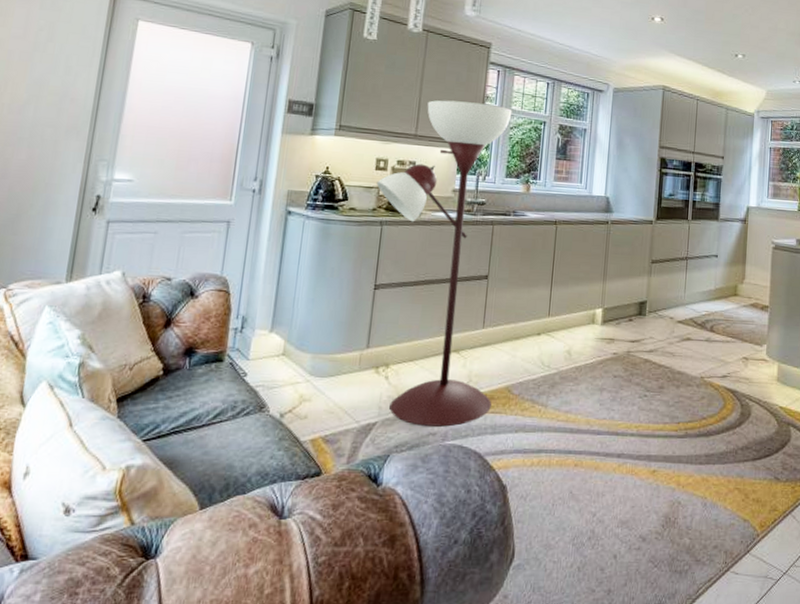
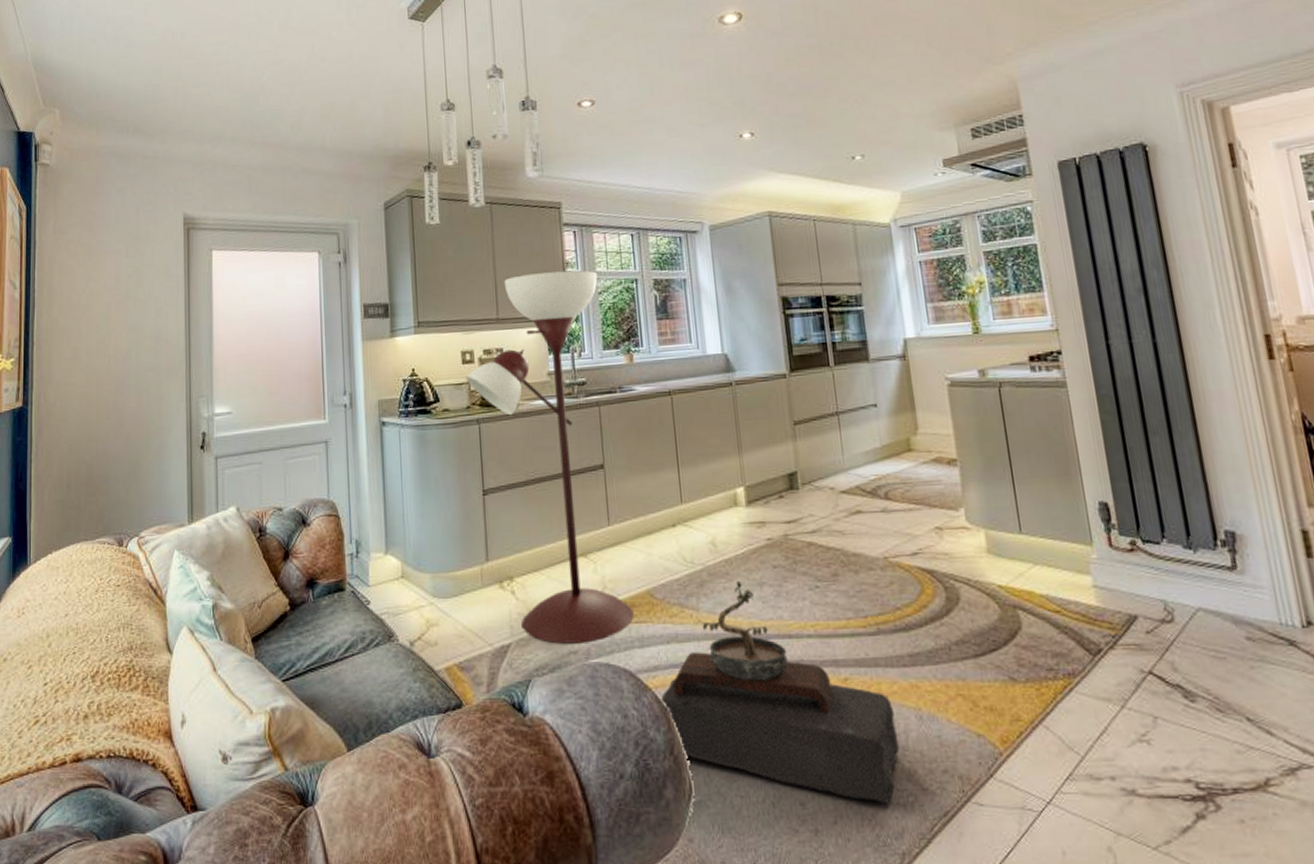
brick: none [500,462,686,571] -> present [660,678,900,803]
bonsai tree: none [514,386,643,498] -> present [673,581,832,714]

